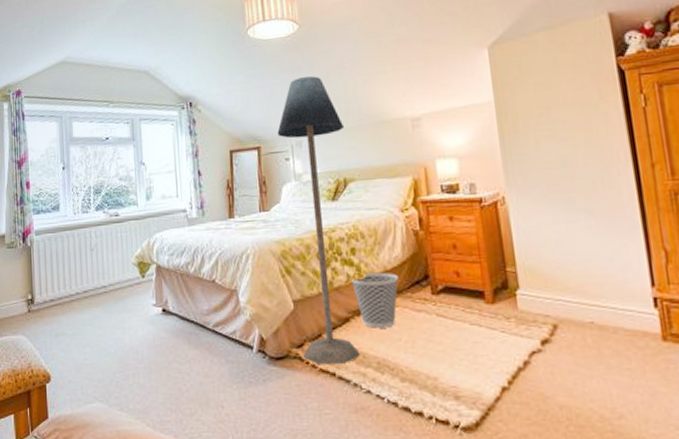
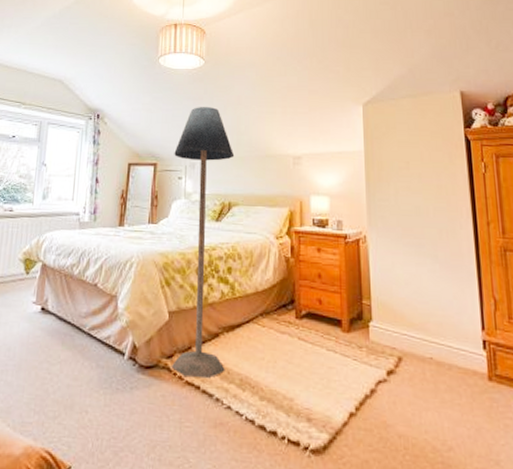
wastebasket: present [350,272,399,328] -> none [224,292,268,346]

